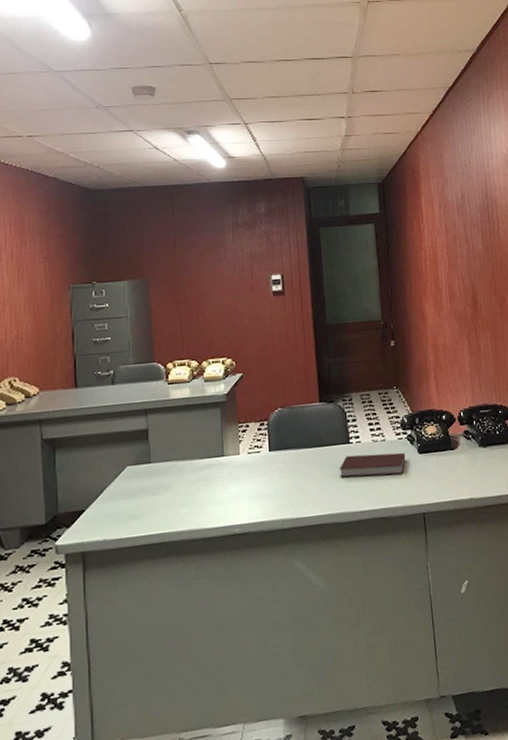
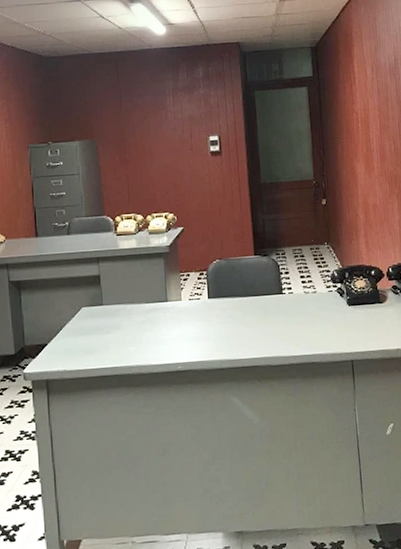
notebook: present [339,452,406,478] -> none [273,304,336,325]

